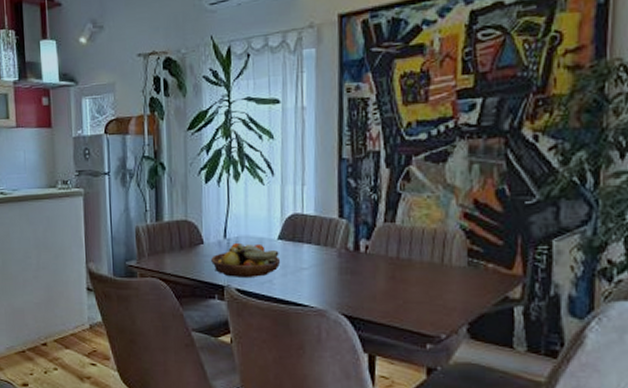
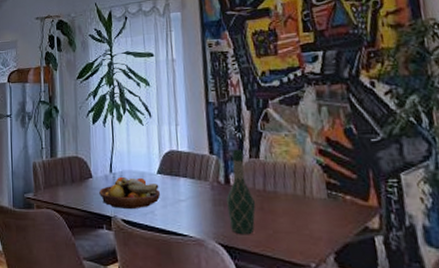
wine bottle: none [355,212,387,305] -> present [226,149,256,235]

